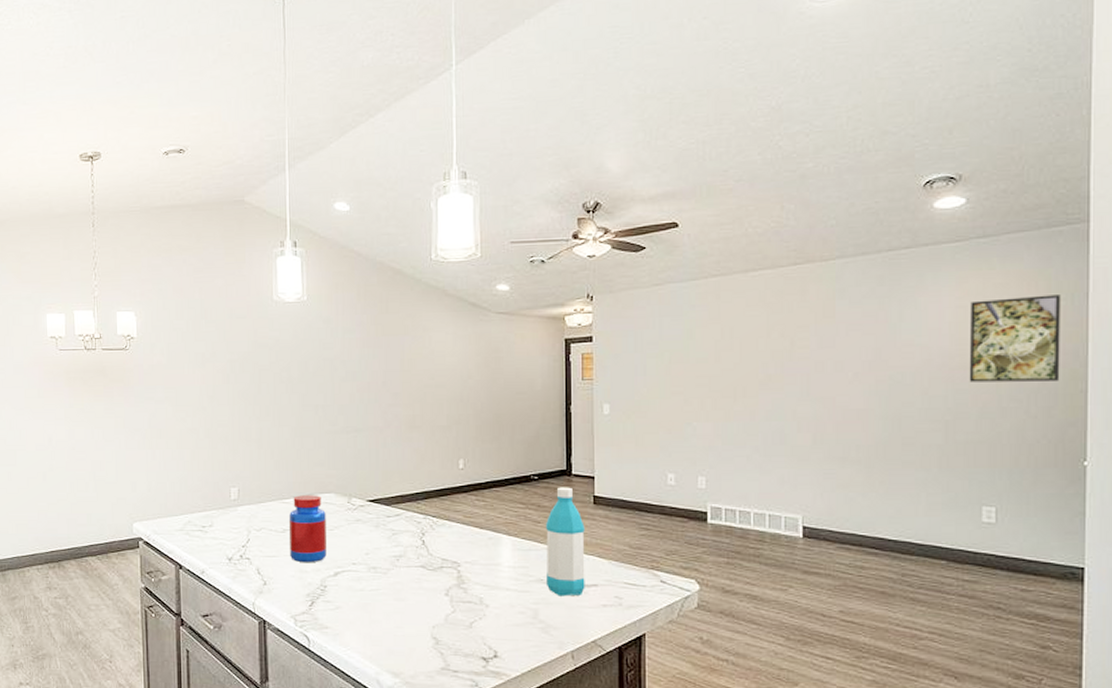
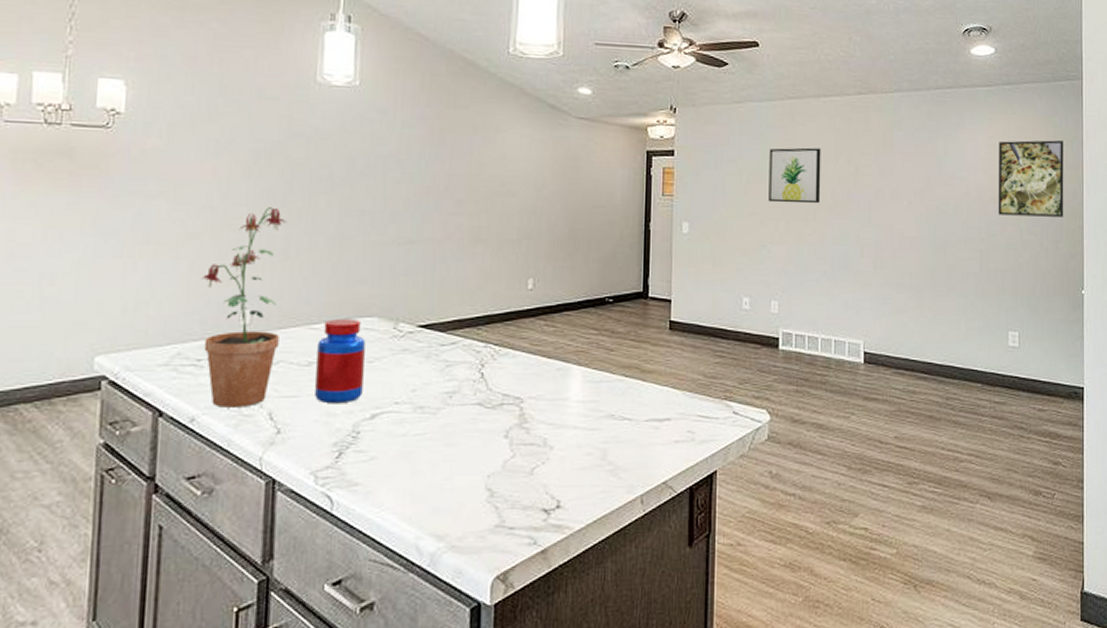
potted plant: none [200,406,260,564] -> present [201,207,288,408]
water bottle: present [545,487,585,597] -> none [616,311,660,433]
wall art: none [692,324,751,381] -> present [769,147,821,204]

